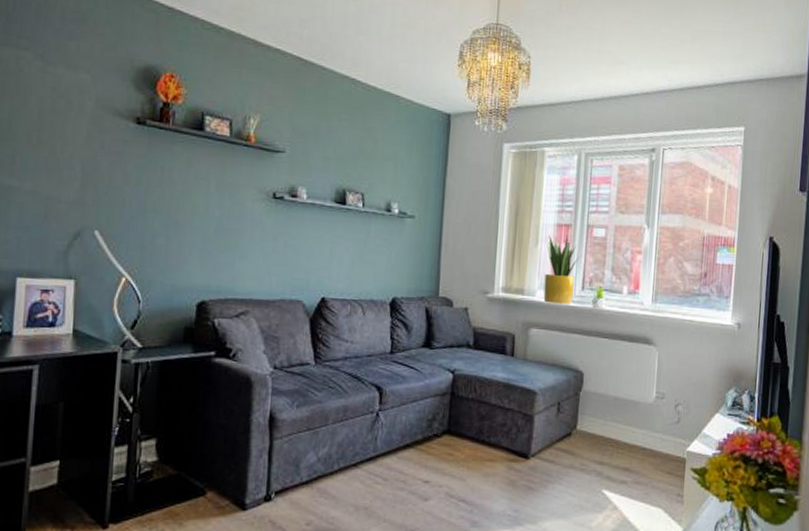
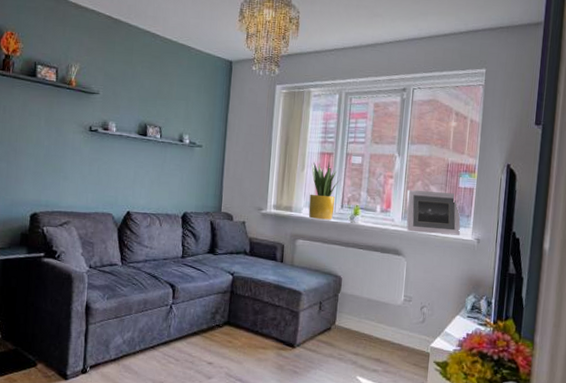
picture frame: none [657,267,719,320] -> present [406,190,461,236]

